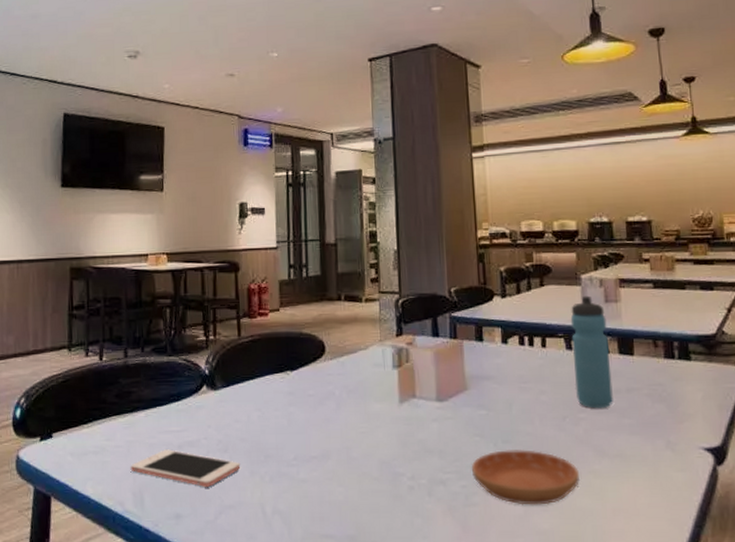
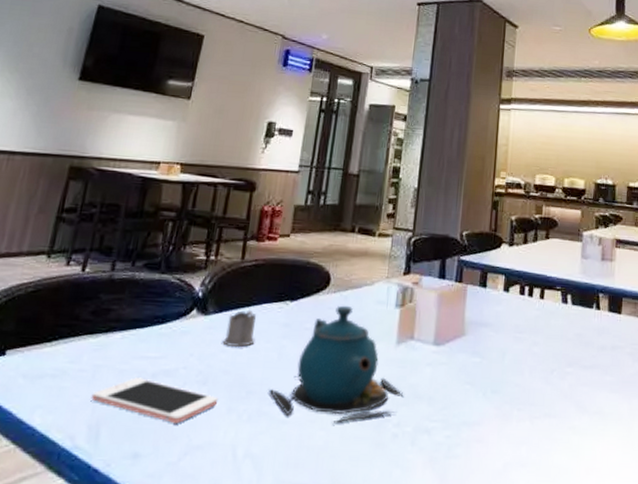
tea glass holder: none [235,383,264,418] -> present [222,311,257,348]
teapot: none [283,370,414,480] -> present [268,305,404,424]
saucer: present [471,450,581,505] -> none [457,400,560,461]
water bottle: present [570,295,613,409] -> none [565,252,601,364]

